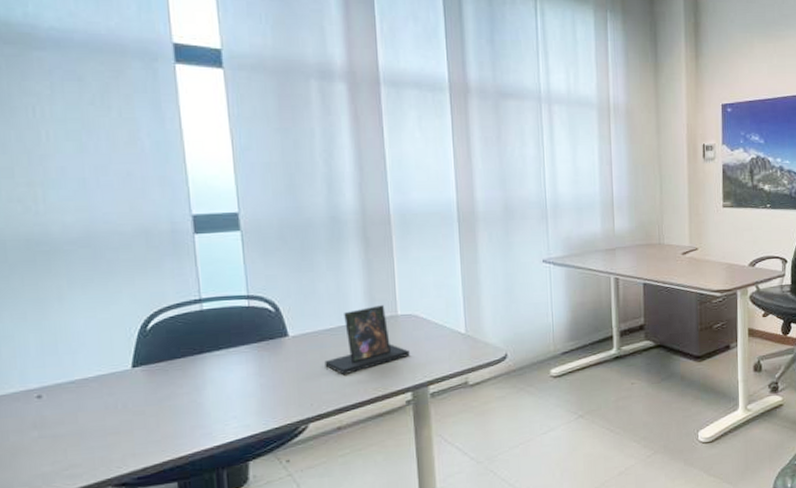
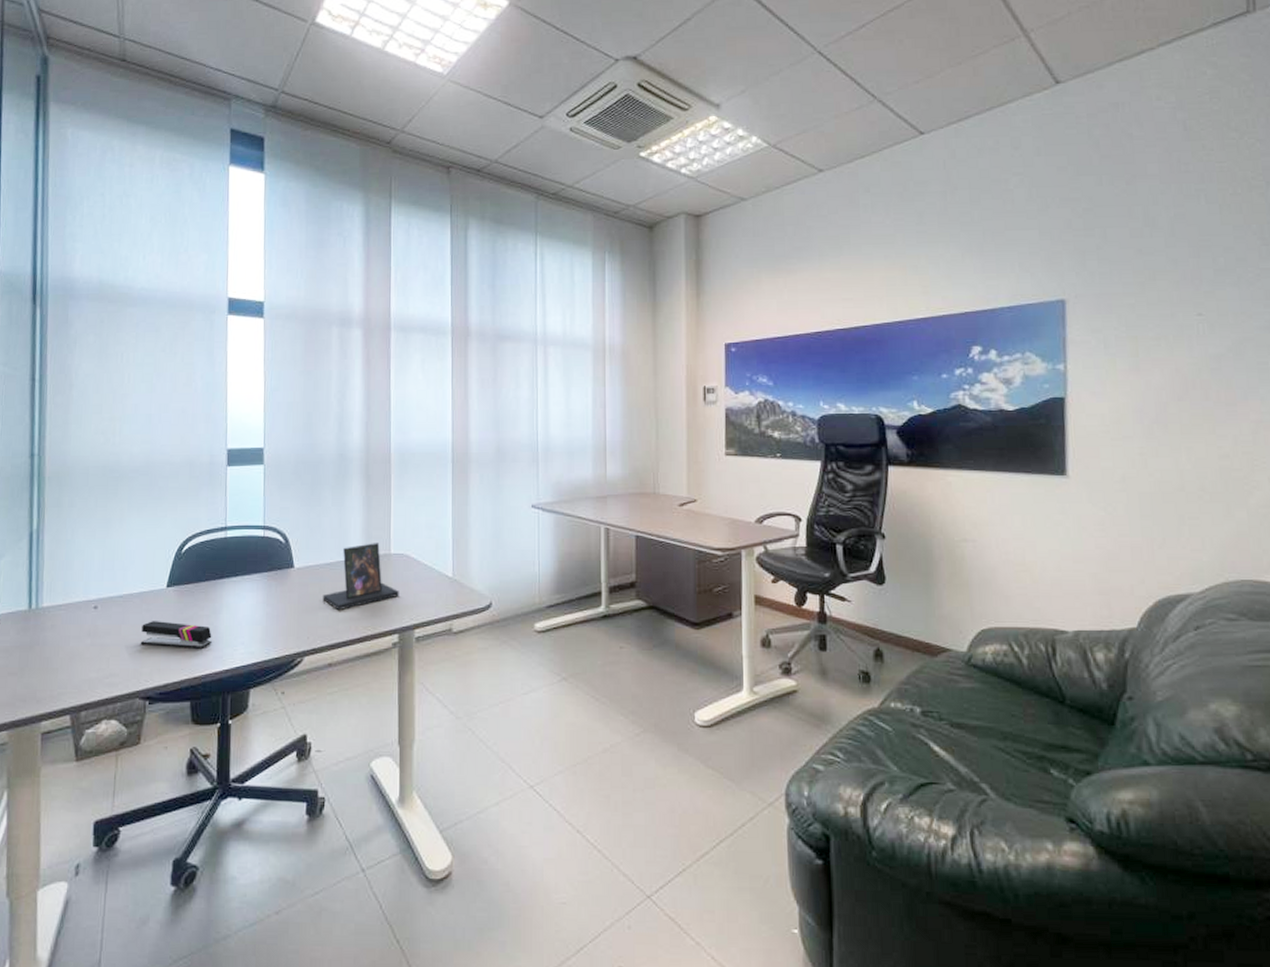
stapler: none [105,403,197,431] -> present [140,621,212,649]

